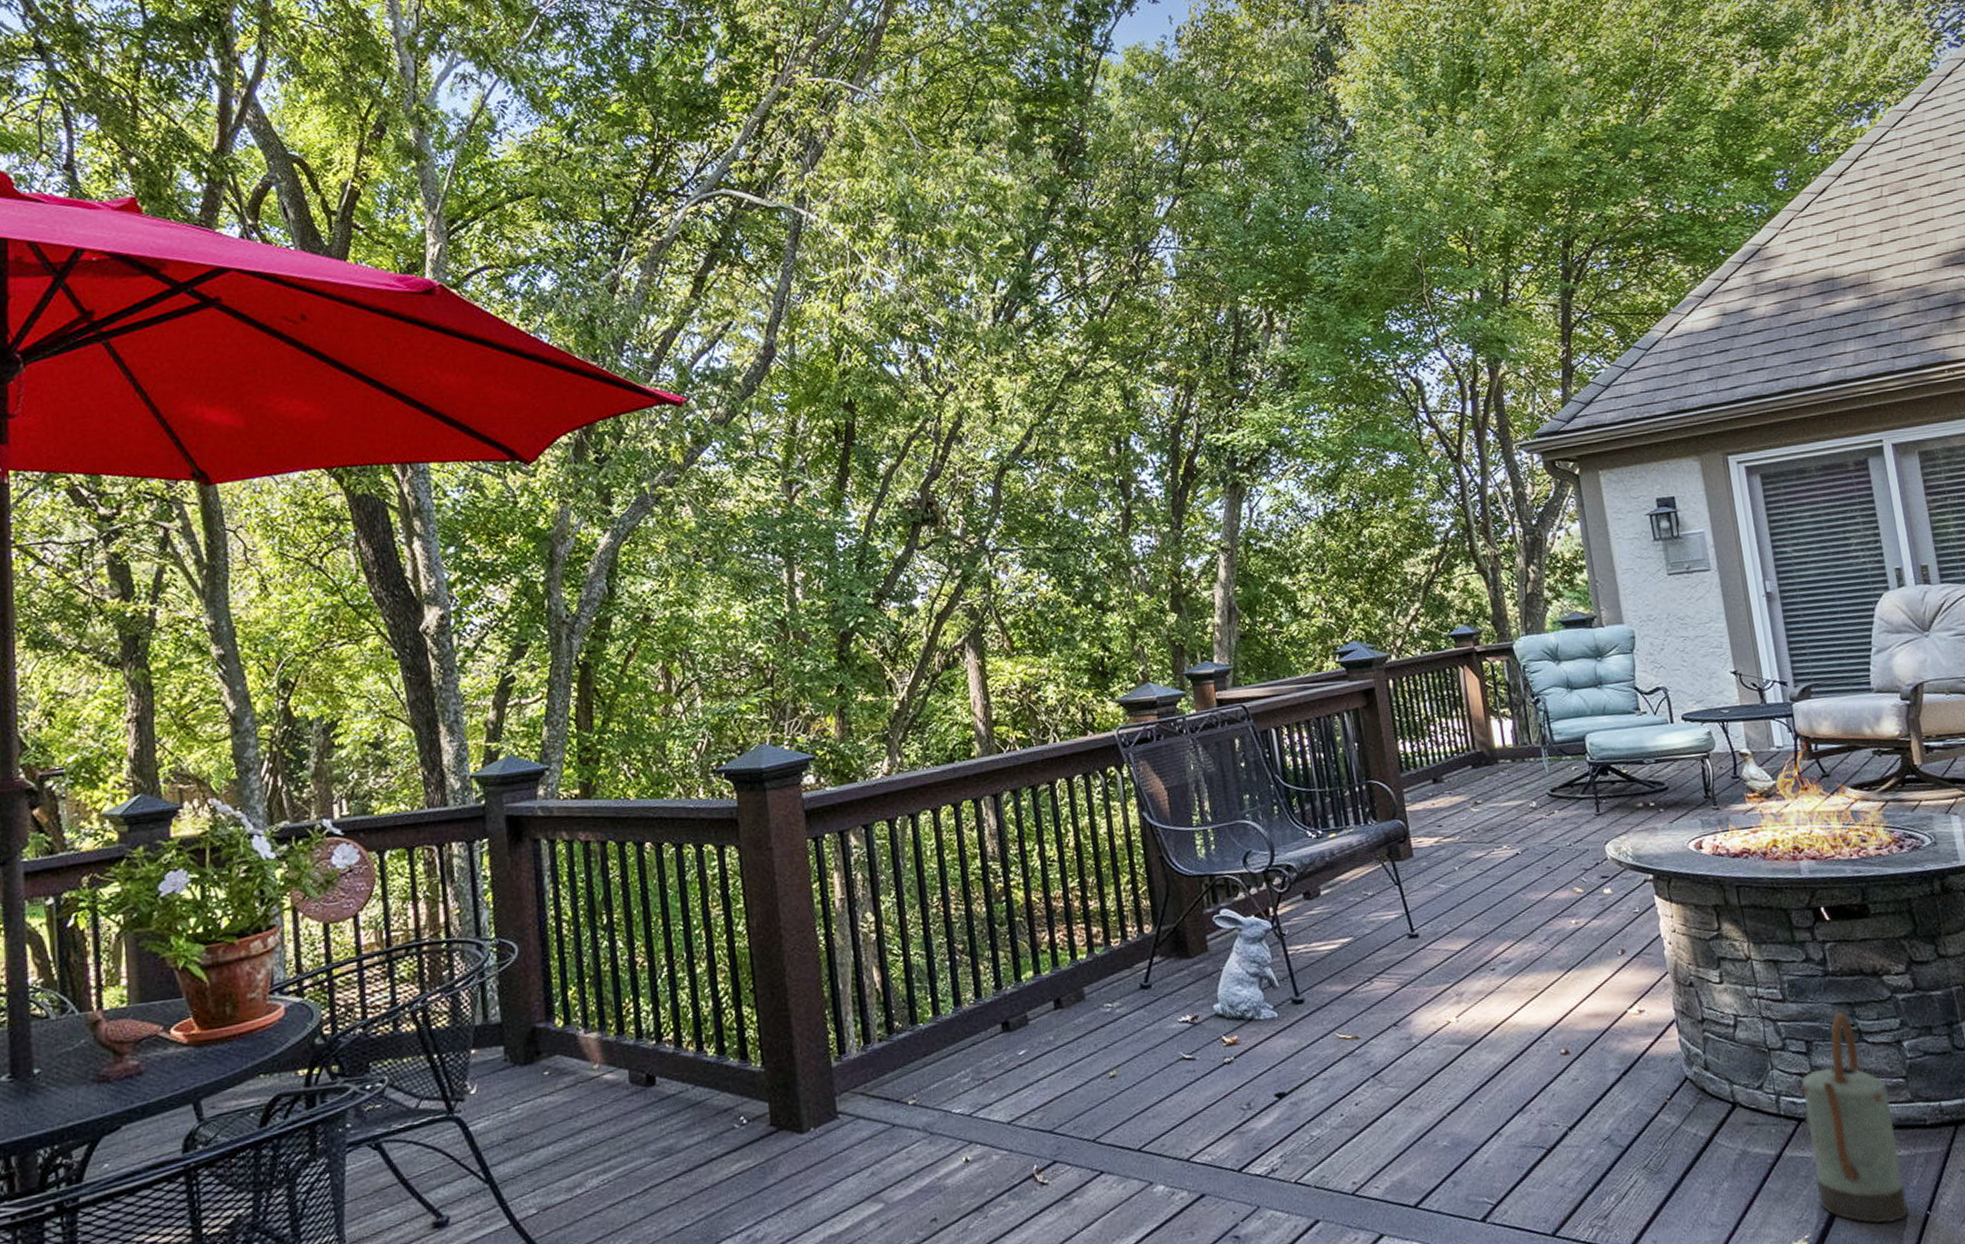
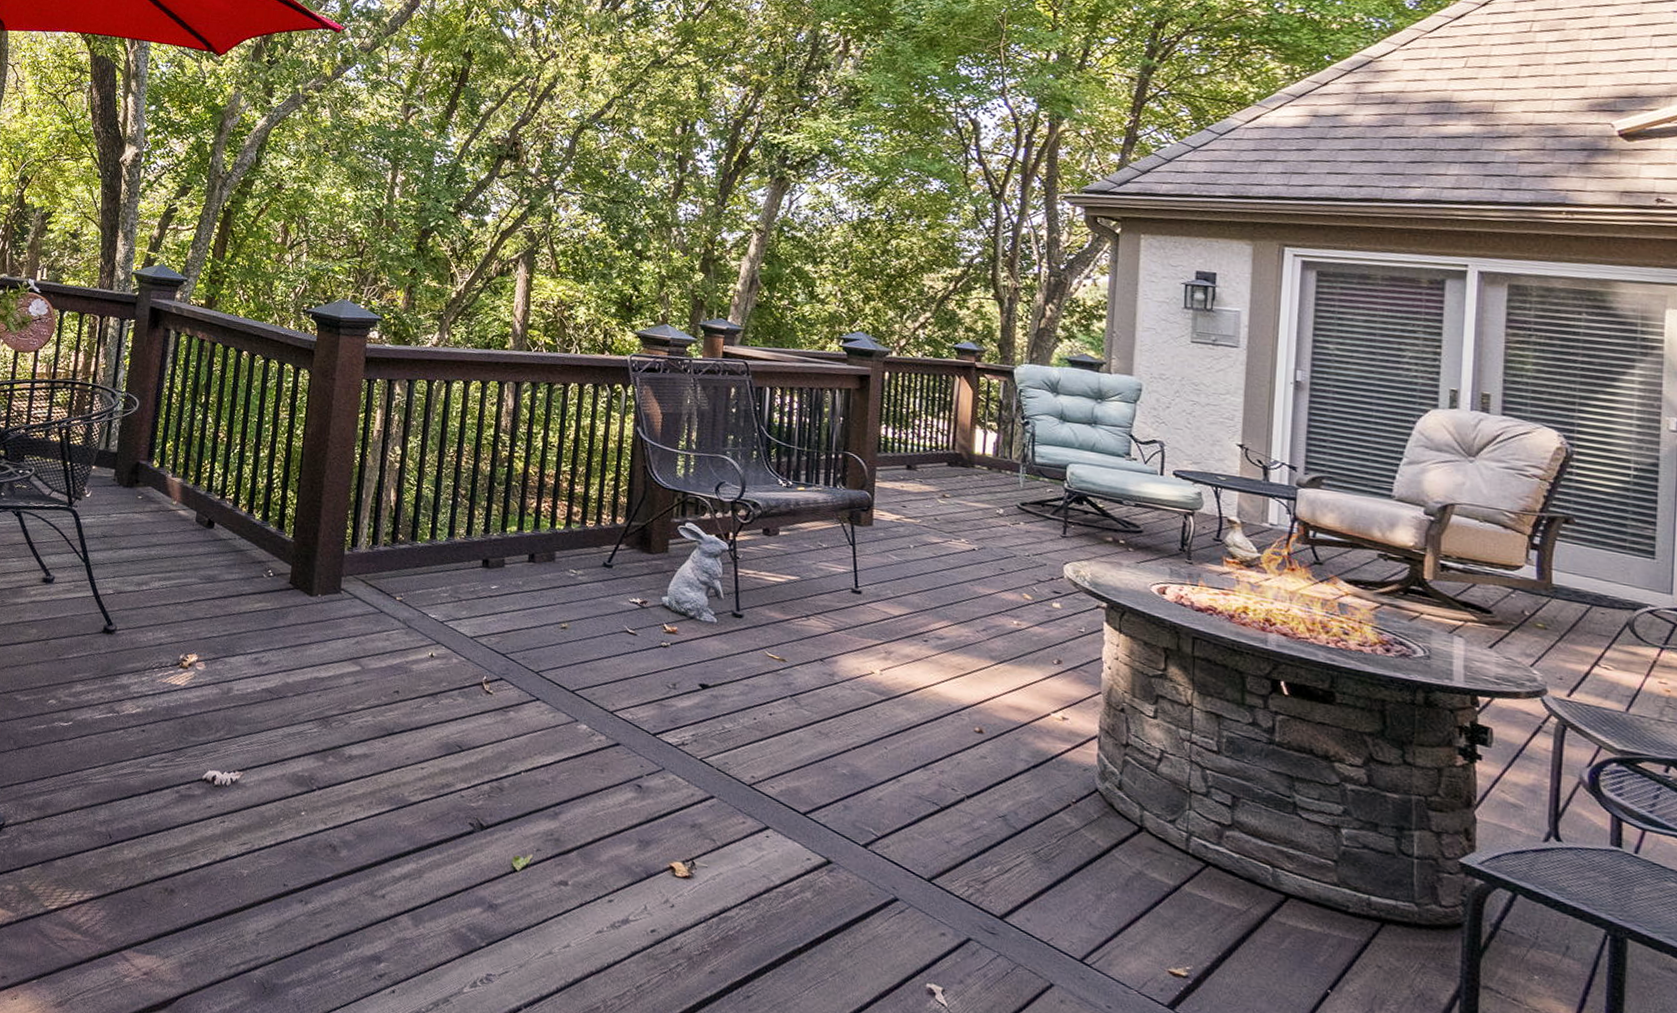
watering can: present [1801,1010,1909,1224] -> none [1210,780,1313,988]

